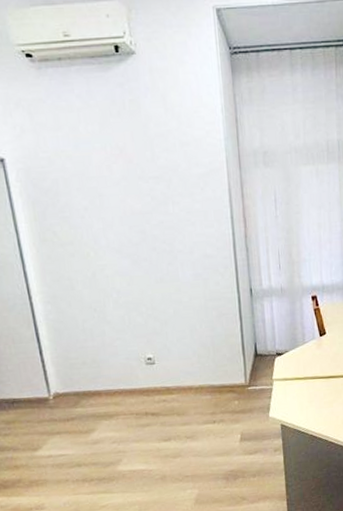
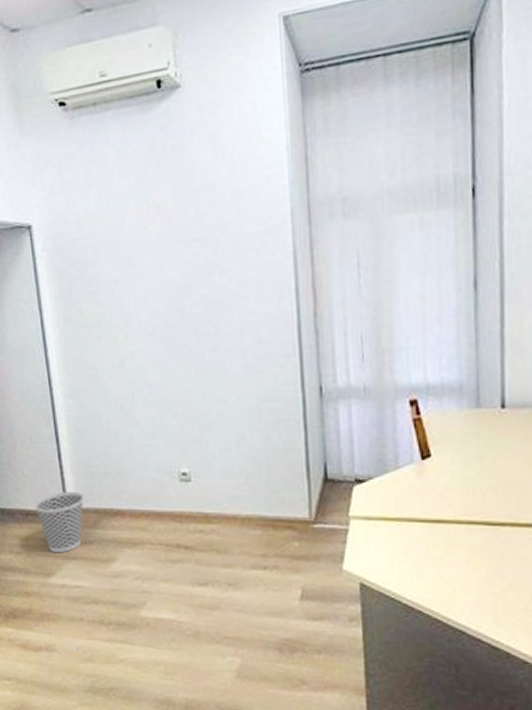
wastebasket: none [19,379,66,430] -> present [34,491,85,552]

